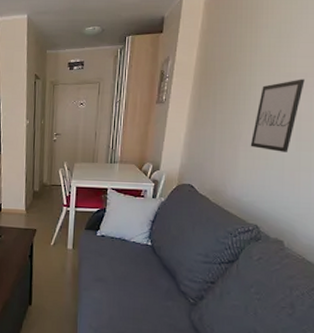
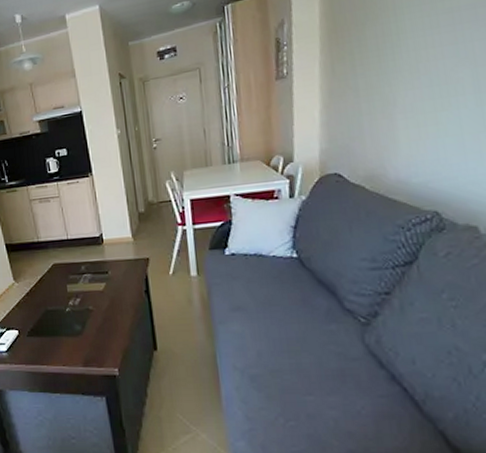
wall art: present [250,79,305,152] -> none [410,11,475,113]

